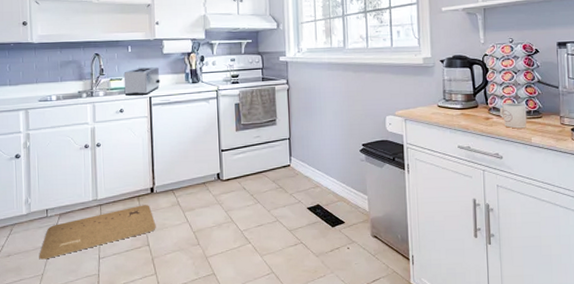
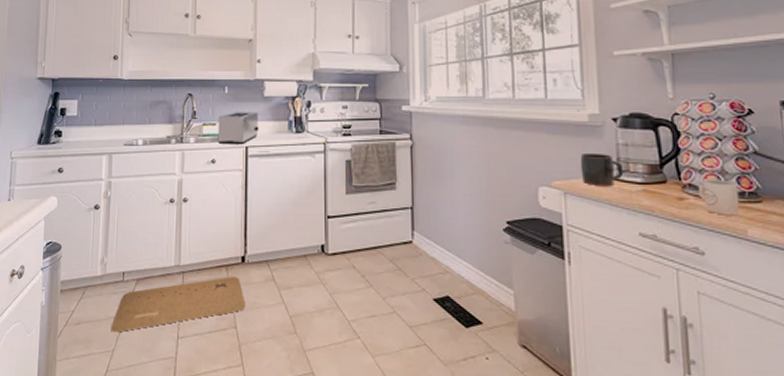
mug: none [416,87,448,113] -> present [580,152,624,187]

